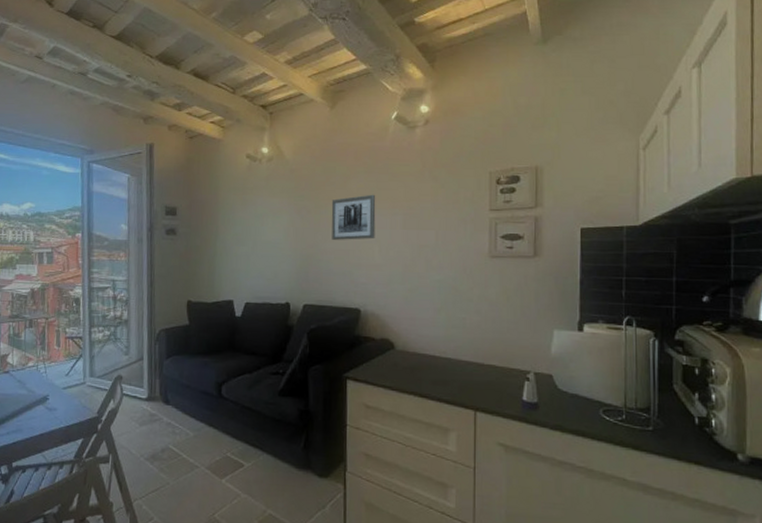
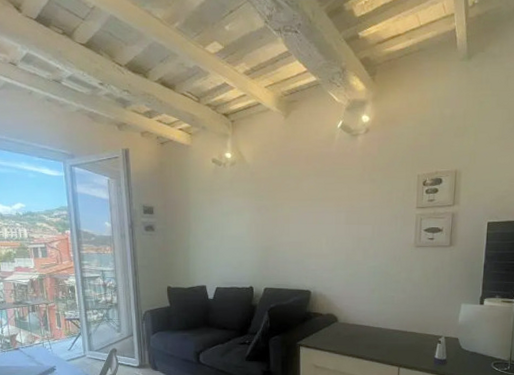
wall art: present [331,194,376,240] -> none [286,194,324,234]

